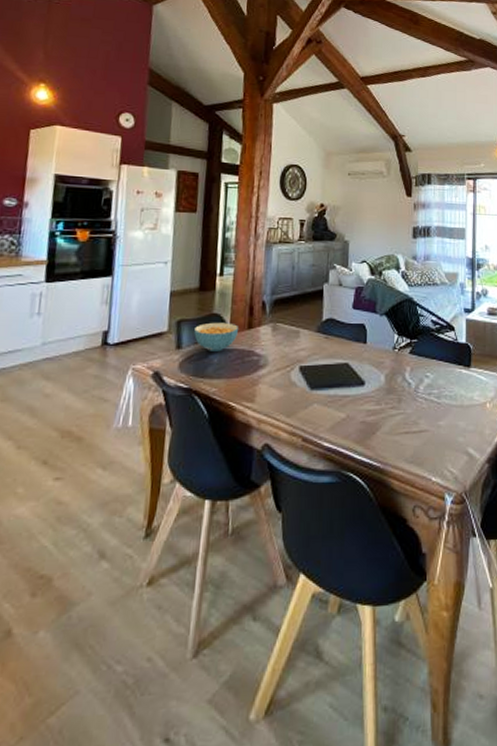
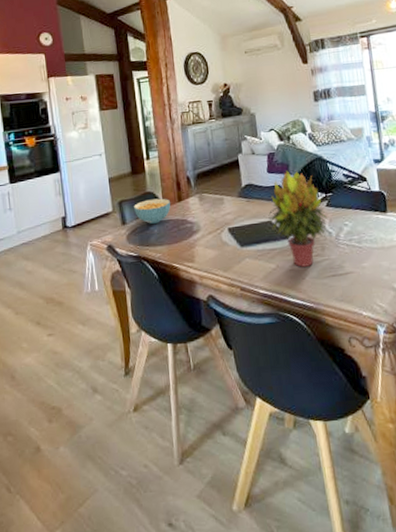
potted plant: none [346,309,411,420] -> present [268,171,329,267]

